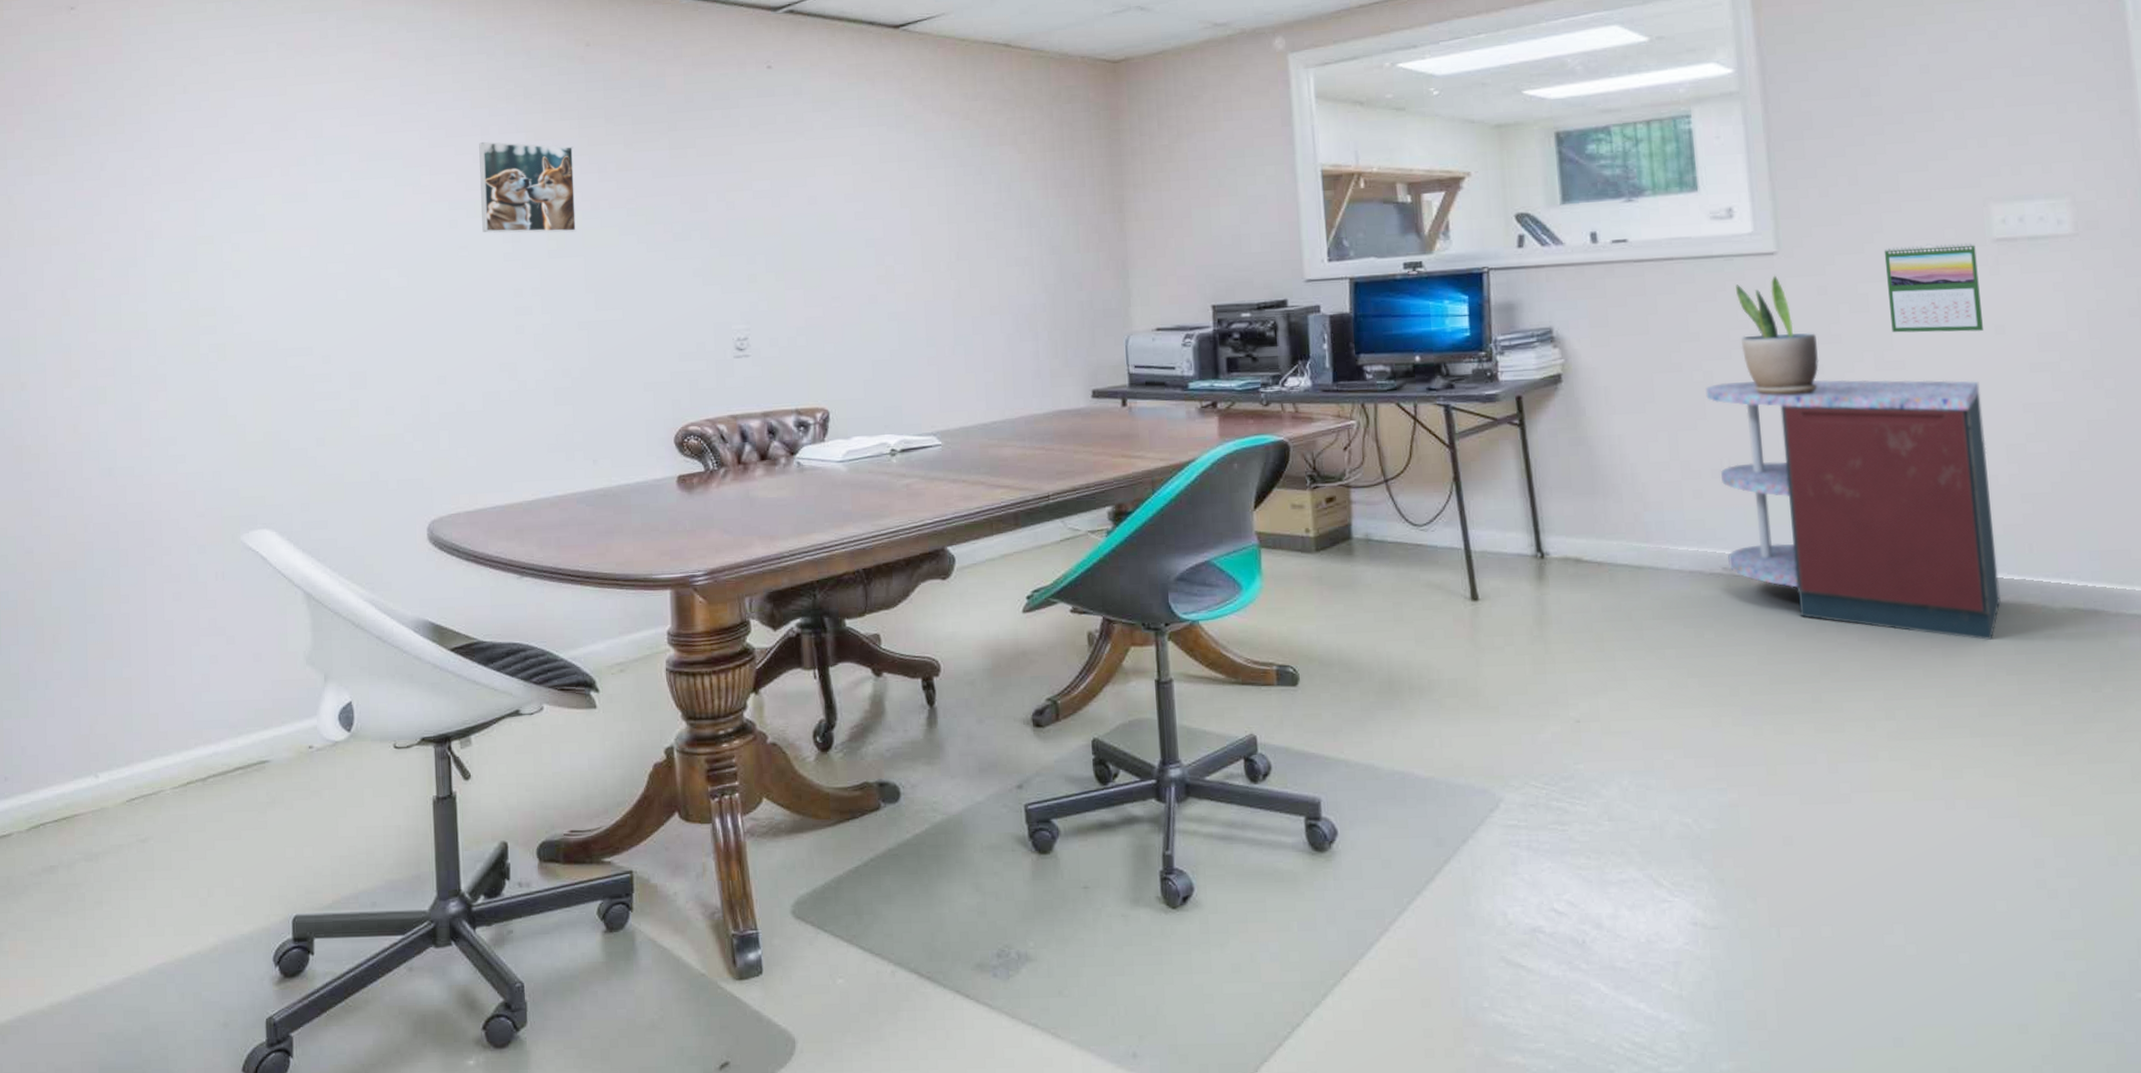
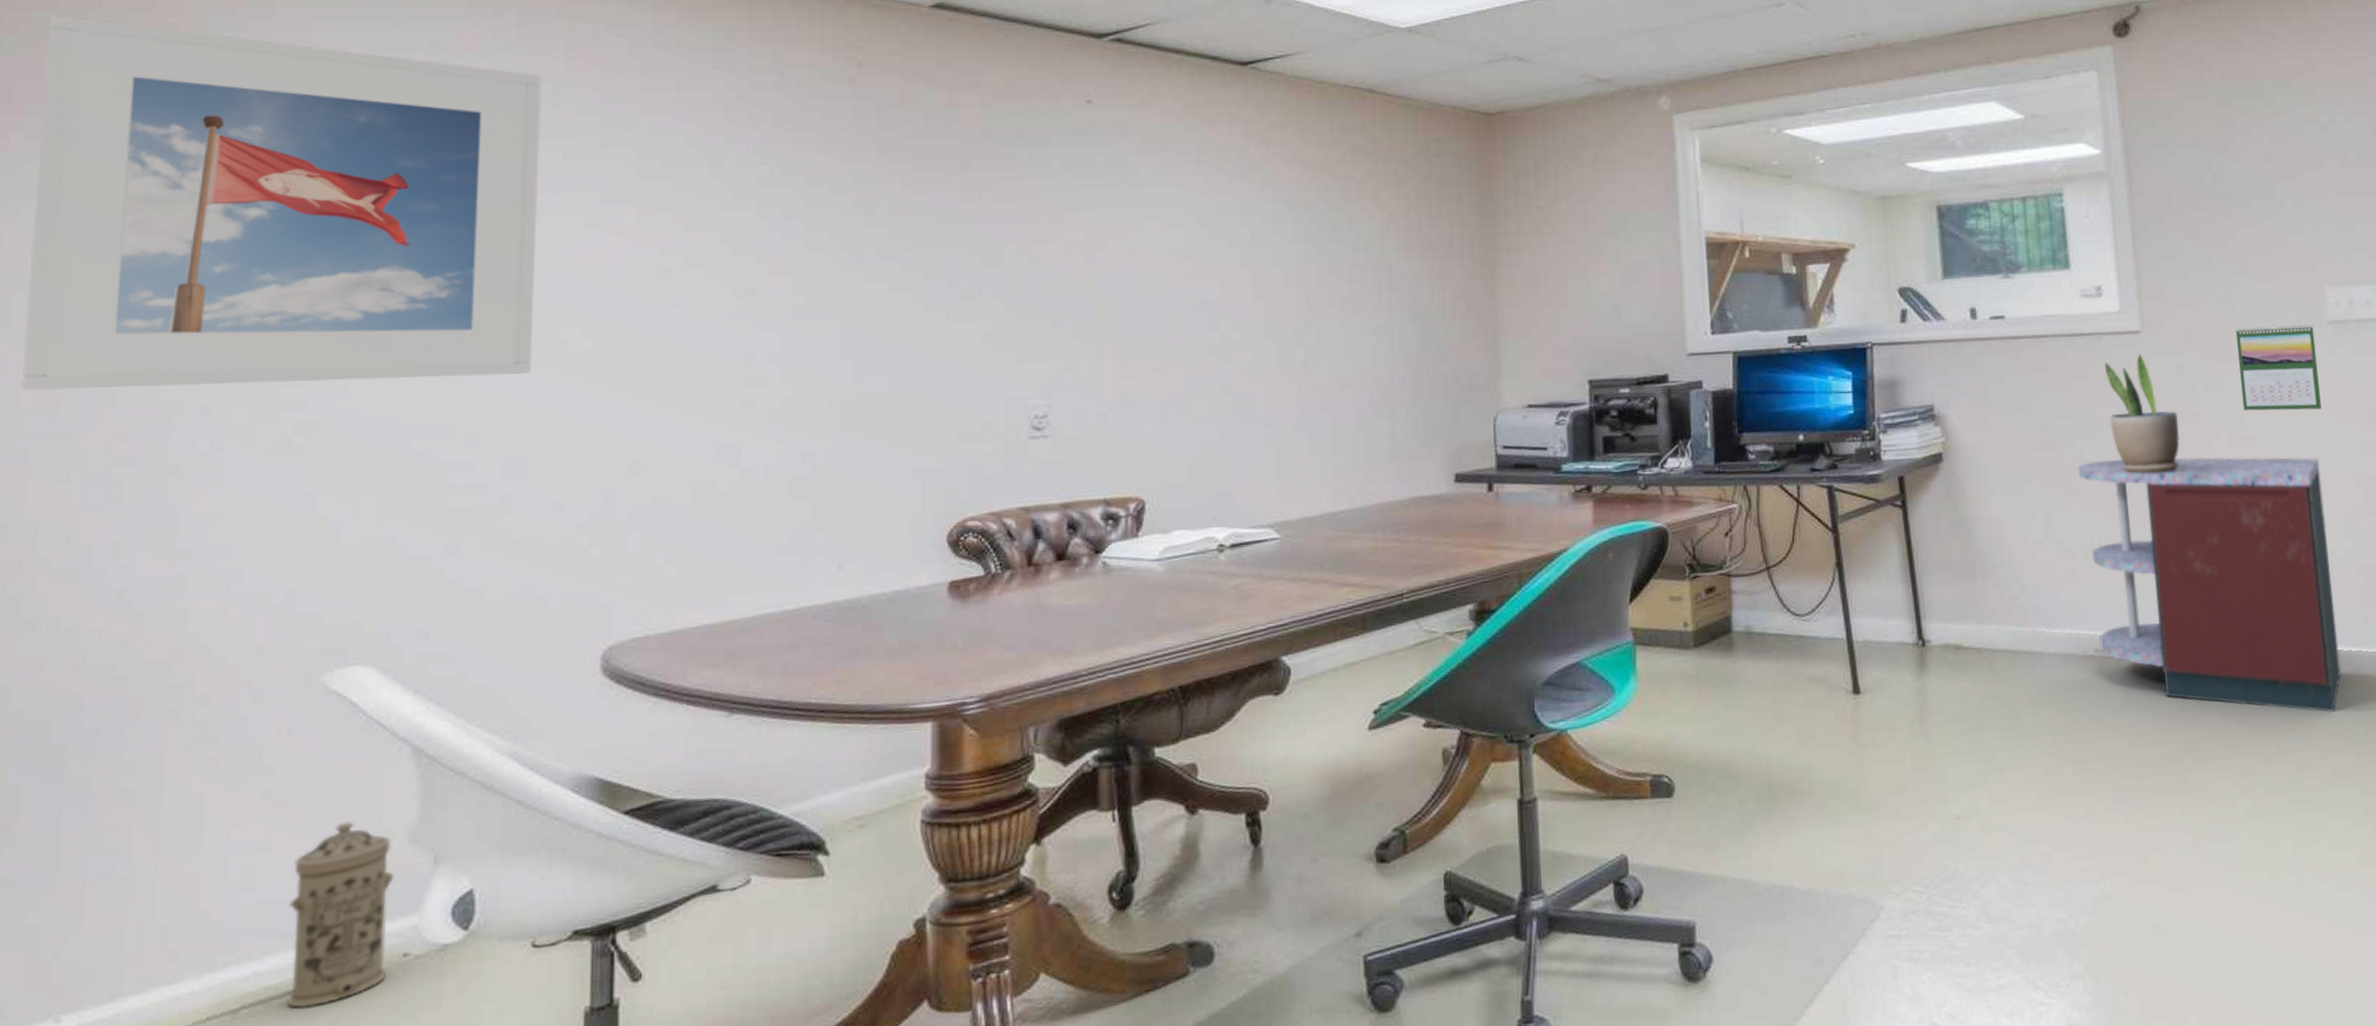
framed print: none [31,37,365,320] -> present [21,14,542,391]
water filter: none [233,645,299,780] -> present [287,821,395,1008]
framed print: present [479,141,577,233] -> none [705,174,834,288]

